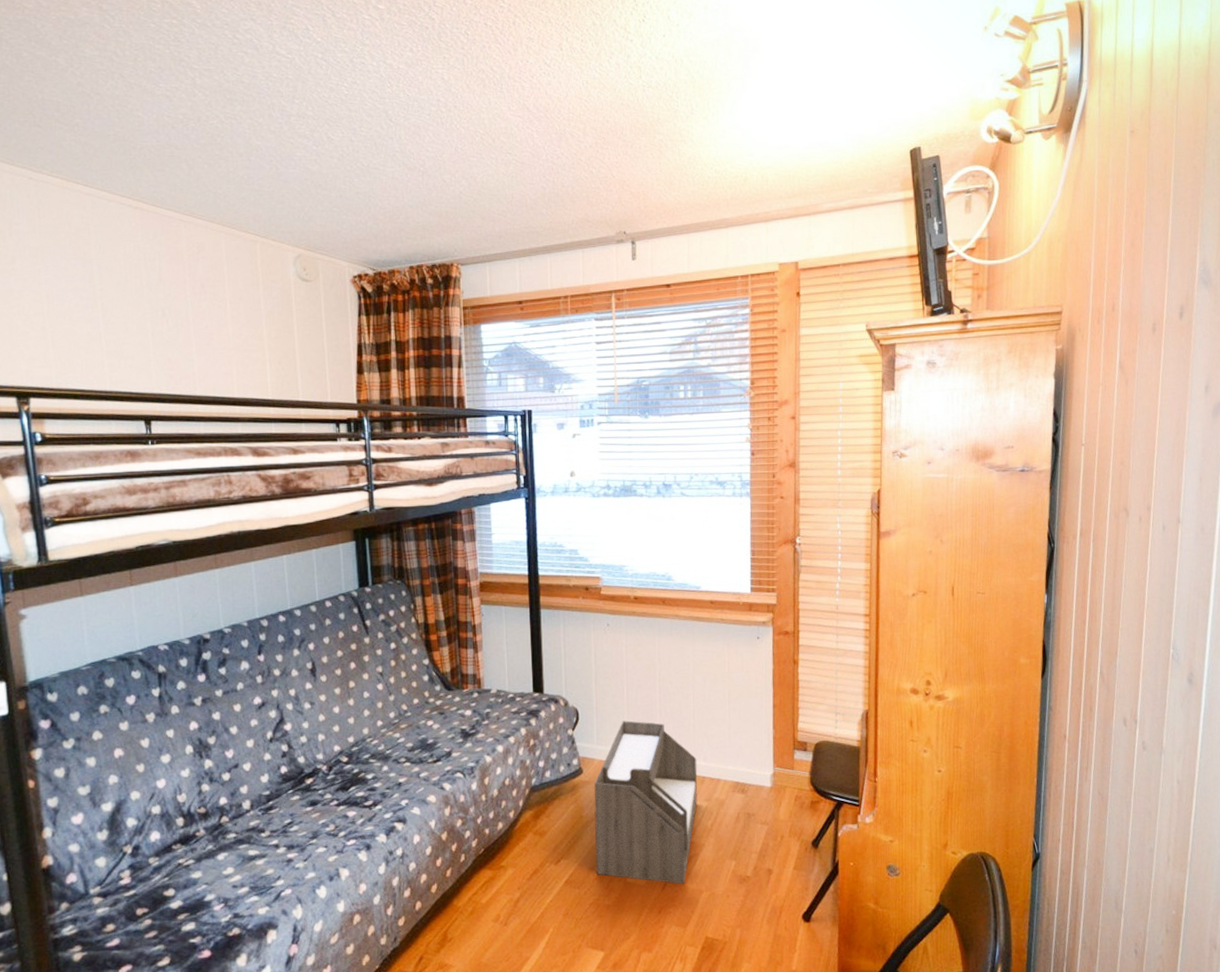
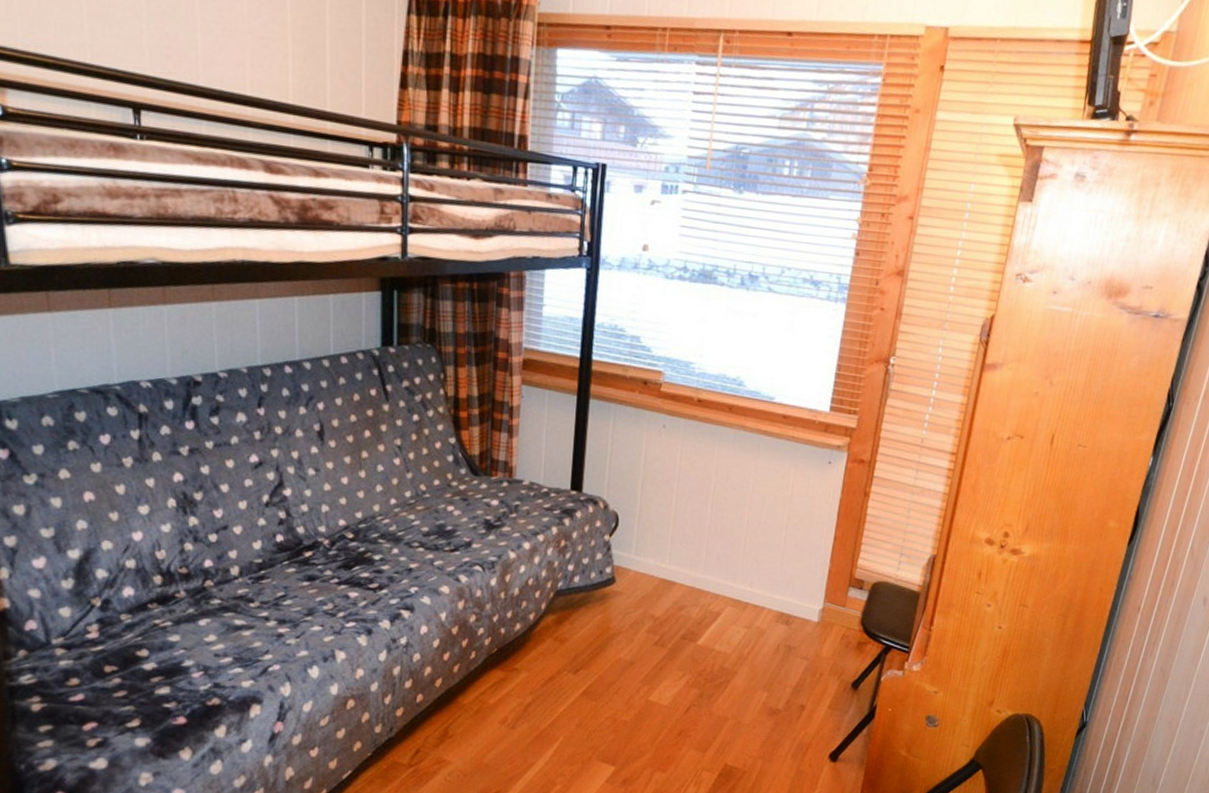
bed: present [594,720,698,885] -> none [617,533,742,710]

